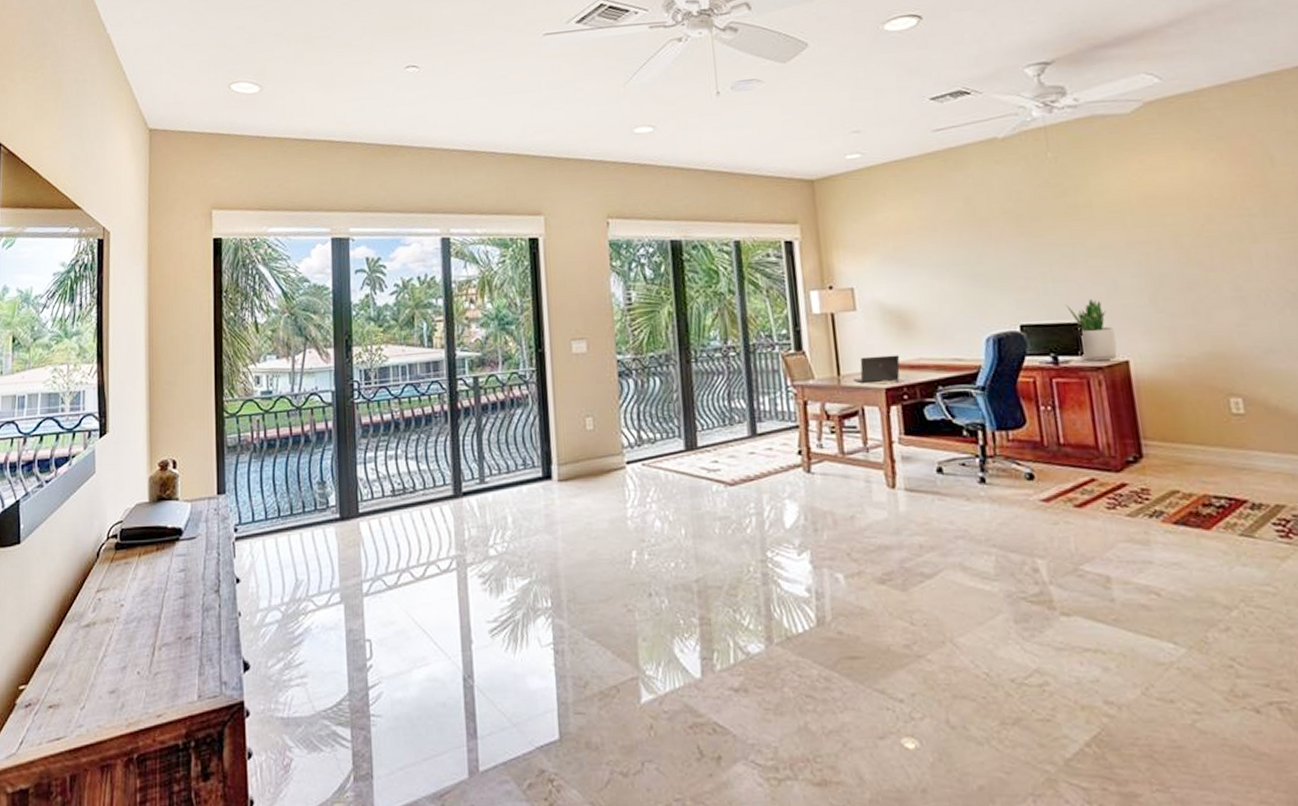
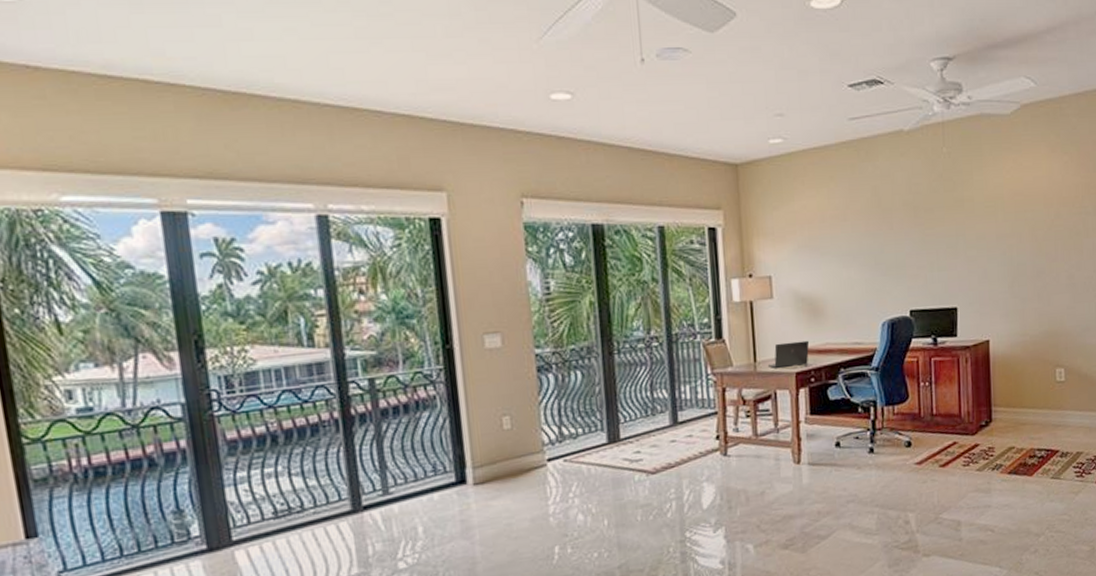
planter: present [1066,299,1118,362] -> none [947,286,982,342]

